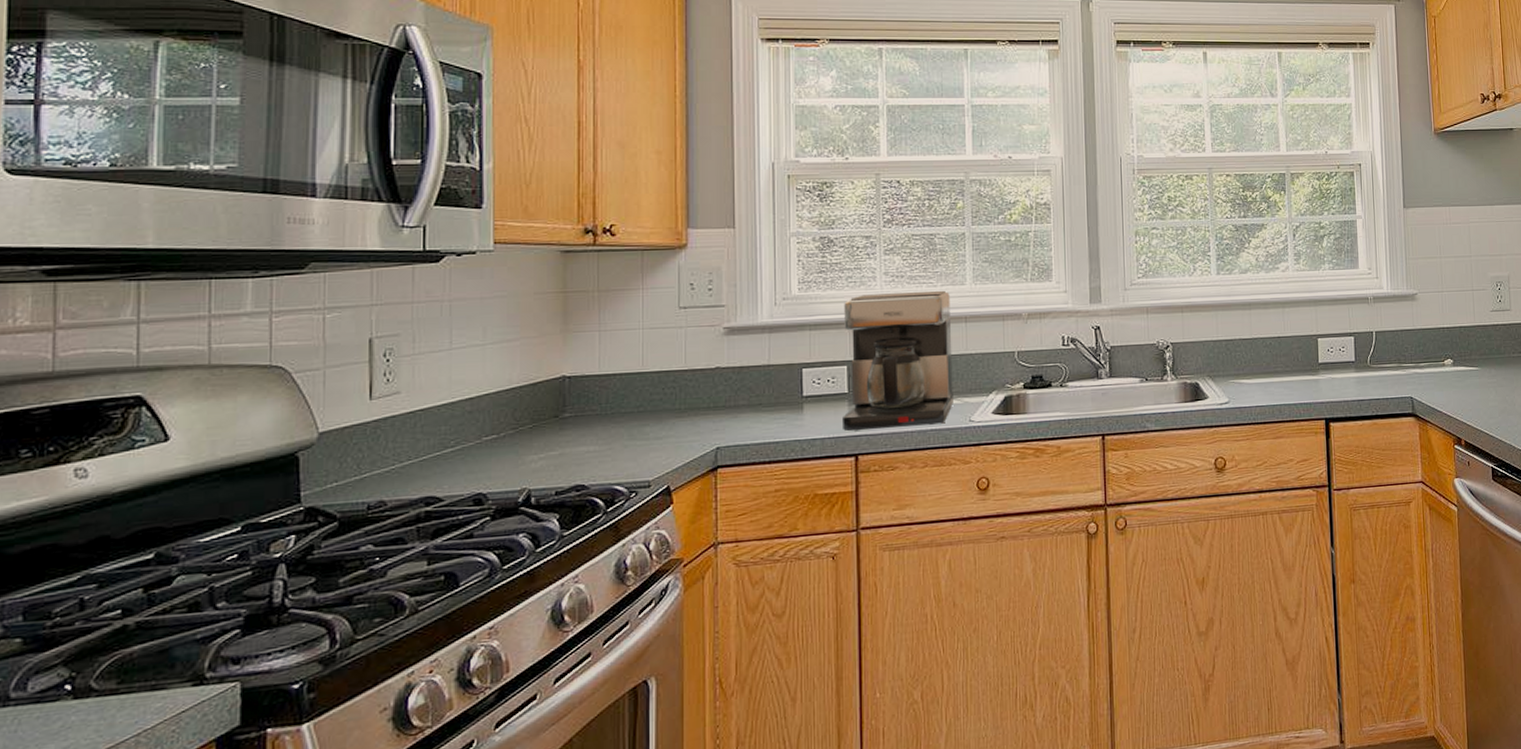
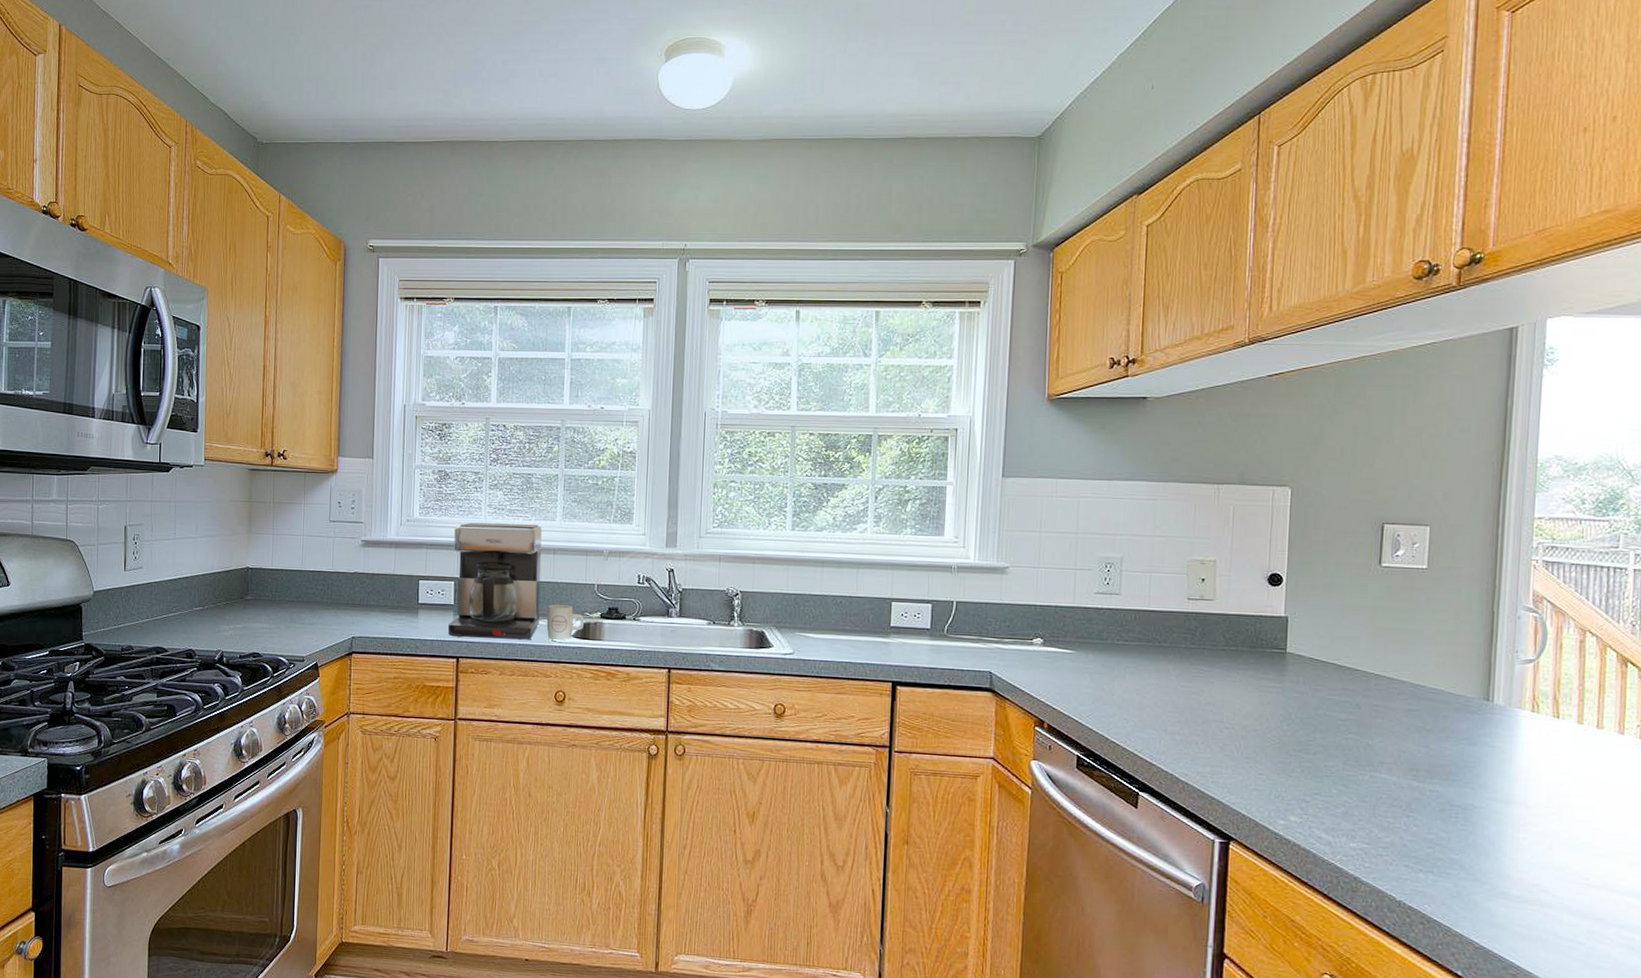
mug: none [961,378,1006,419] -> present [546,604,585,640]

